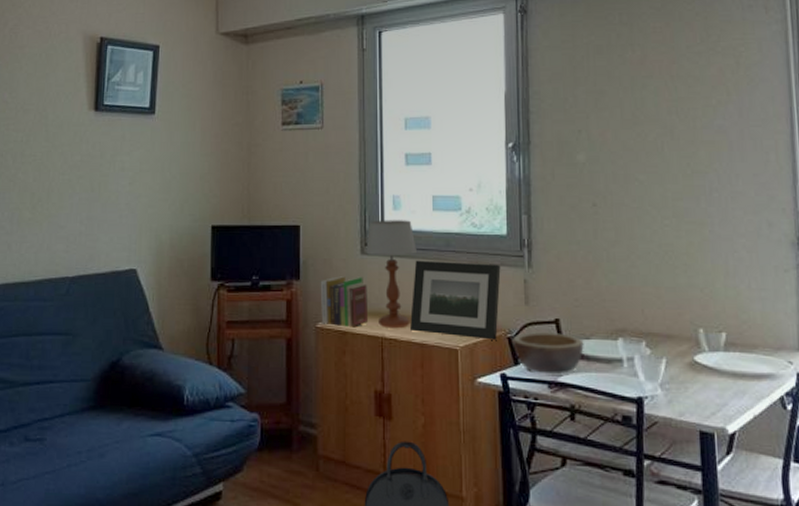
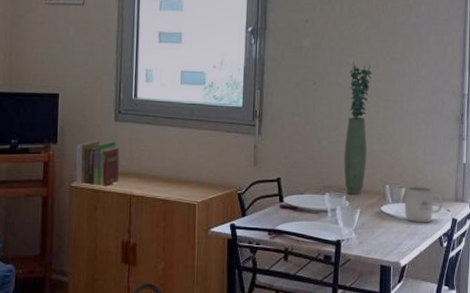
table lamp: present [366,220,418,329] -> none [119,91,166,187]
picture frame: present [409,260,501,340] -> none [155,127,236,196]
bowl: present [513,331,584,375] -> none [242,188,299,224]
vase: none [638,178,671,341] -> present [344,62,373,195]
mug: none [726,330,781,378] -> present [404,186,443,223]

